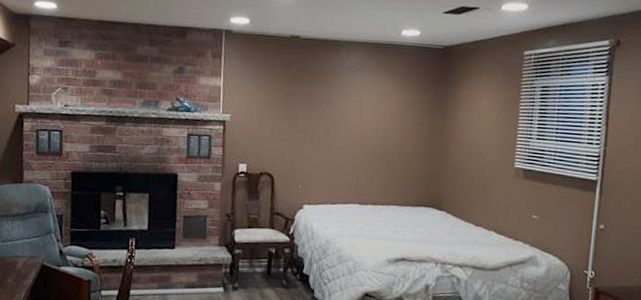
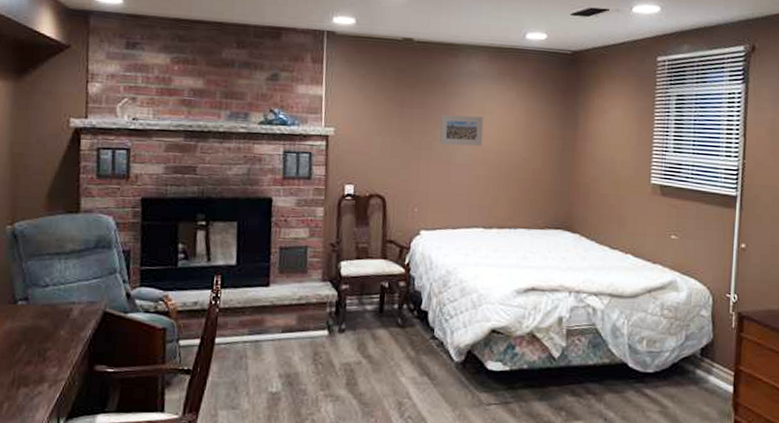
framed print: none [322,103,361,132] -> present [440,115,483,147]

